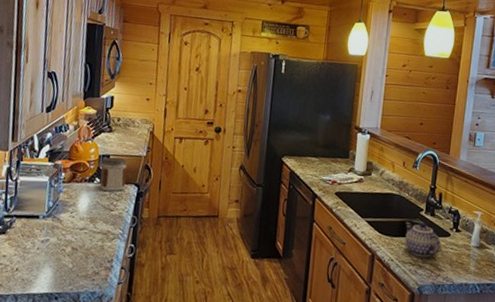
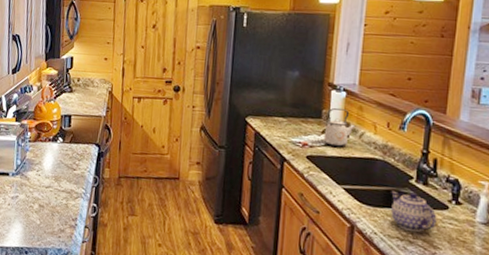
jar: present [99,157,127,192] -> none [62,117,87,151]
kettle: none [350,148,377,184] -> present [323,107,356,147]

